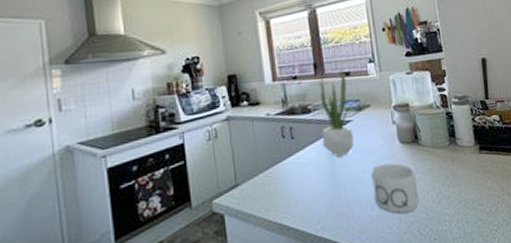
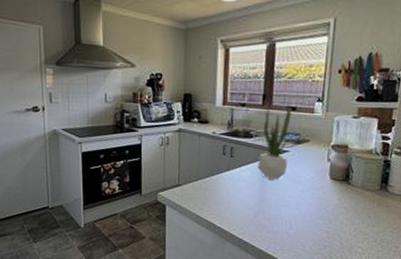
mug: present [370,163,419,214] -> none [294,193,339,238]

